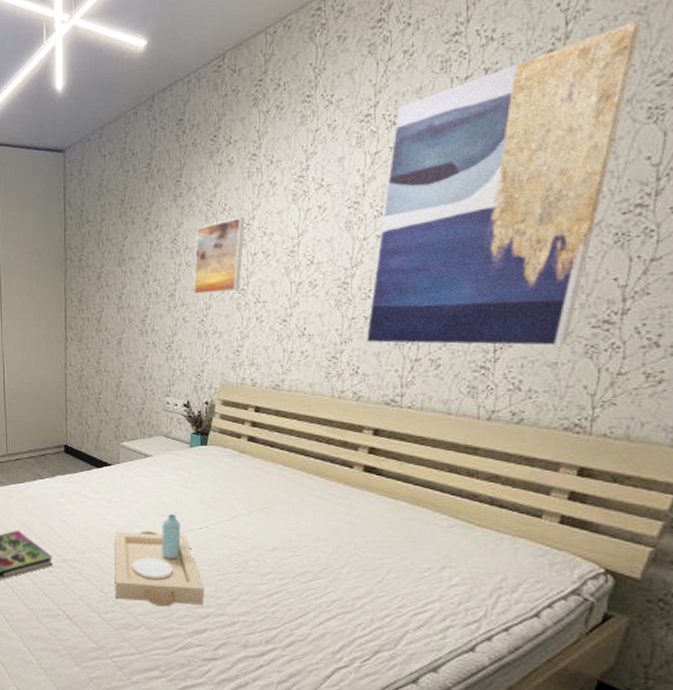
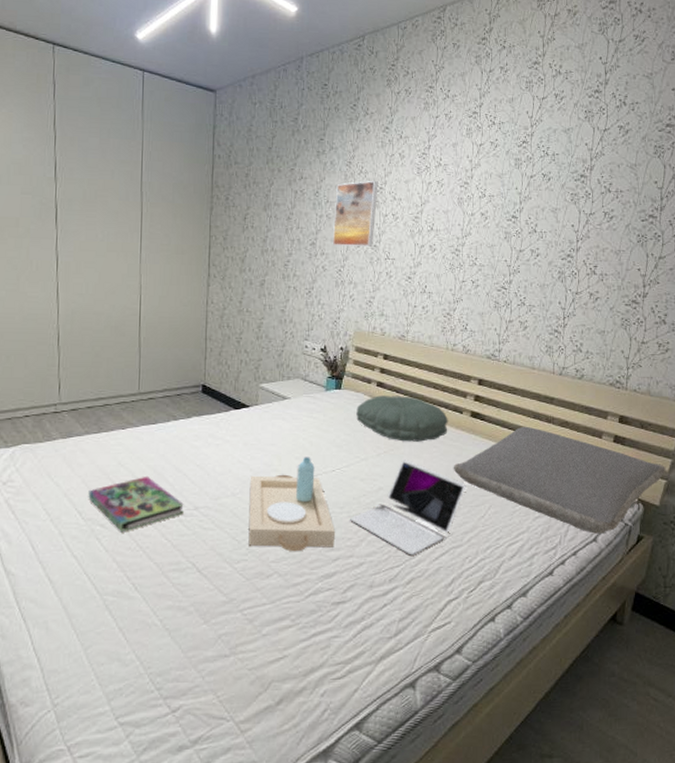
laptop: none [220,518,358,618] -> present [350,460,466,556]
pillow: none [225,450,335,499] -> present [356,395,448,442]
pillow: none [341,481,653,609] -> present [453,426,666,534]
wall art: present [367,21,642,345] -> none [474,82,650,317]

